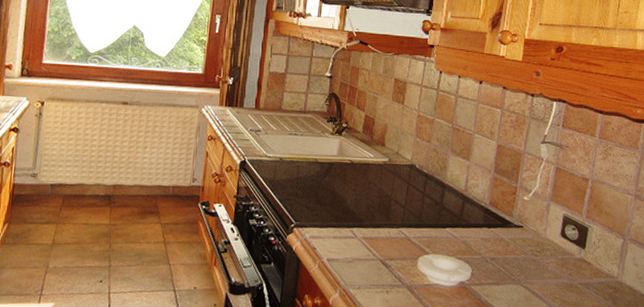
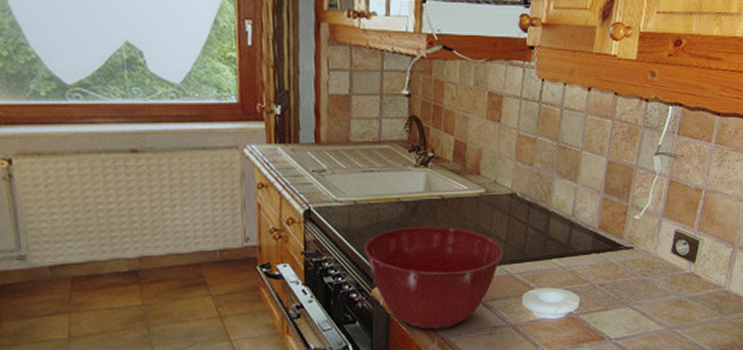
mixing bowl: none [284,184,402,281] -> present [364,226,503,330]

